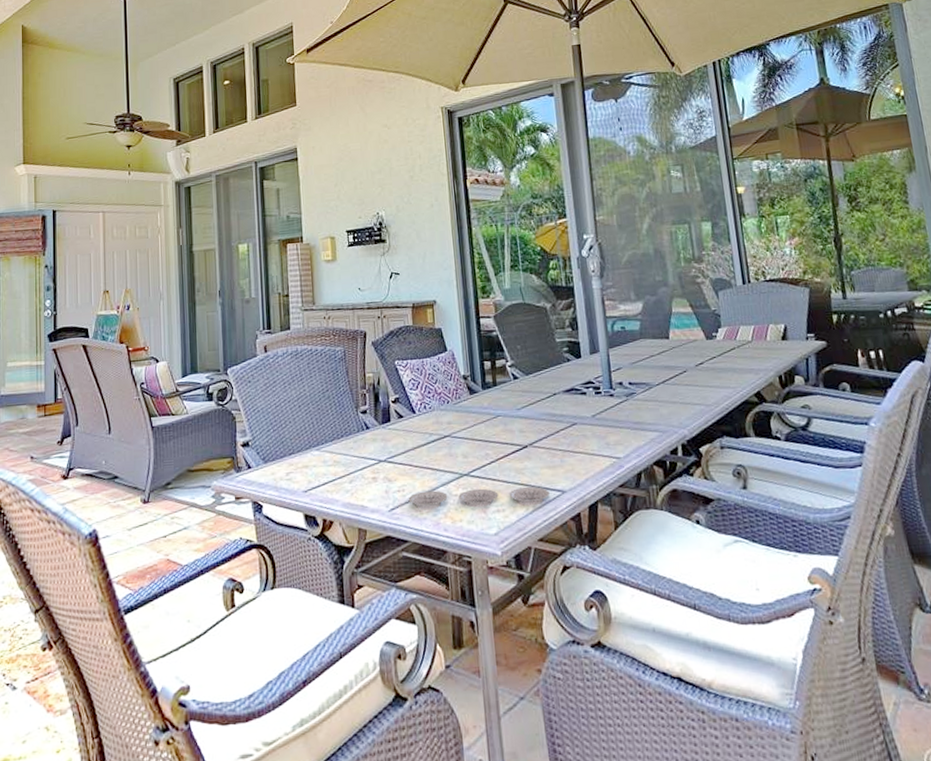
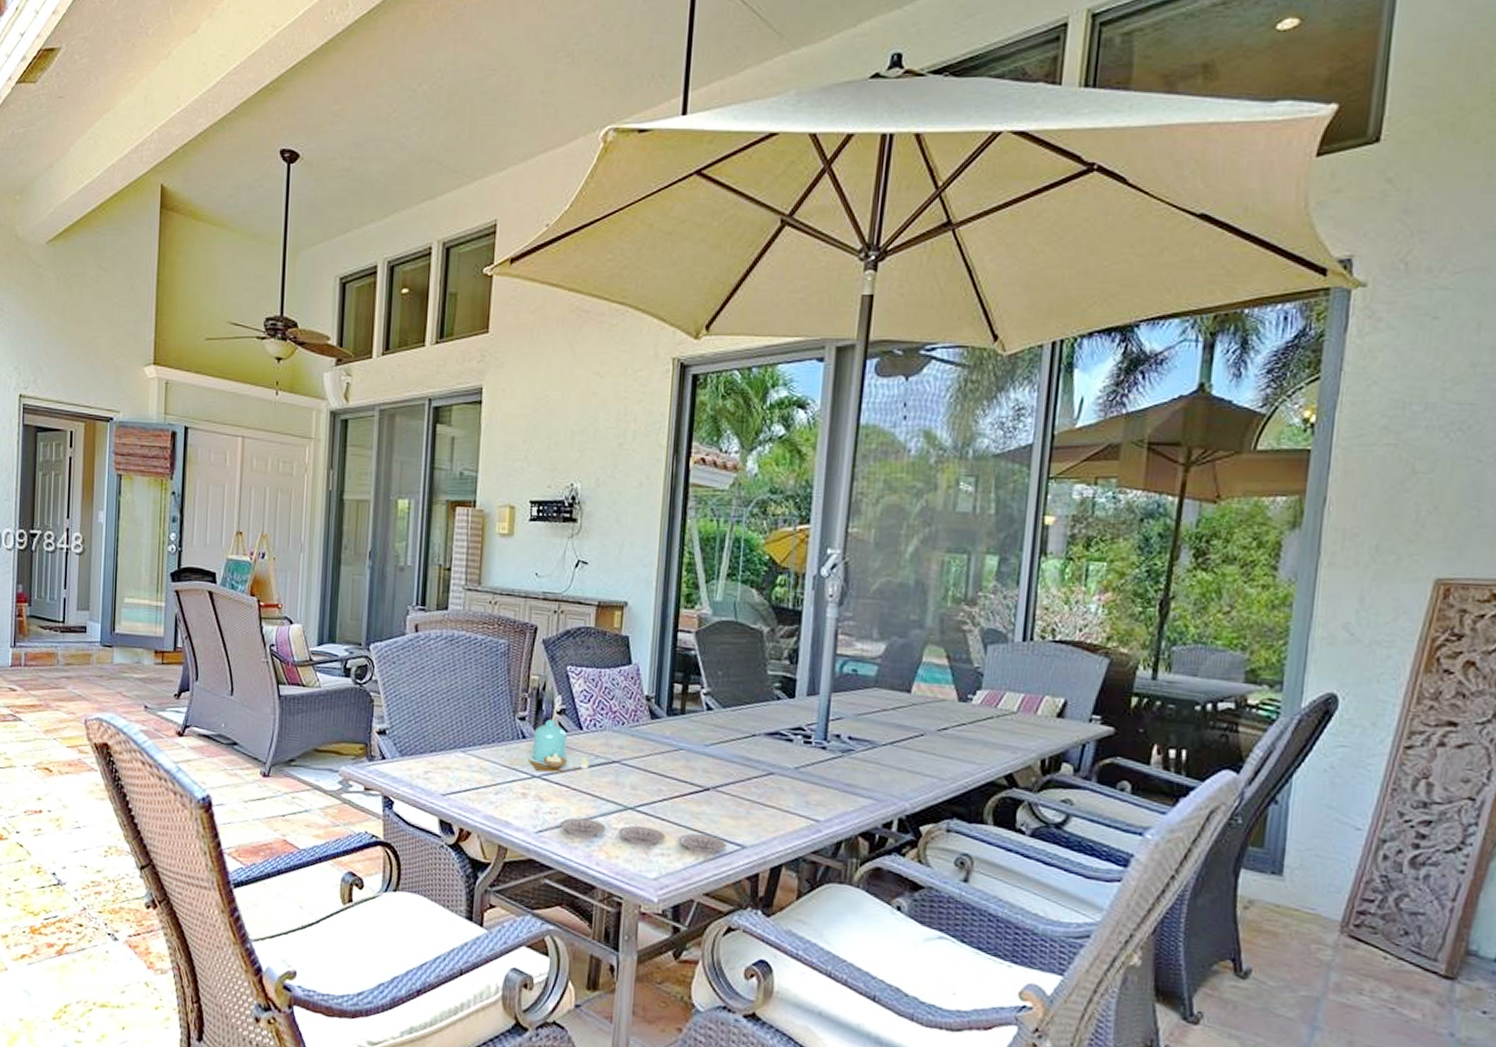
candle: none [373,386,425,457] -> present [527,694,589,773]

